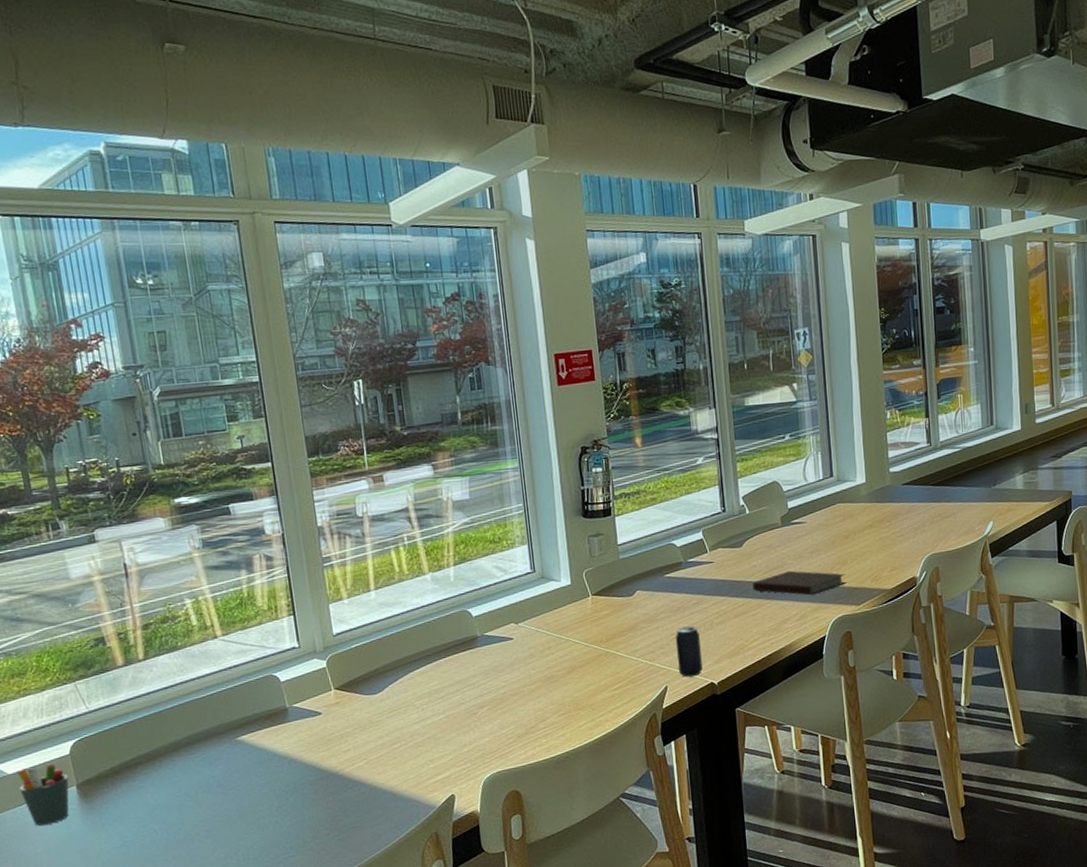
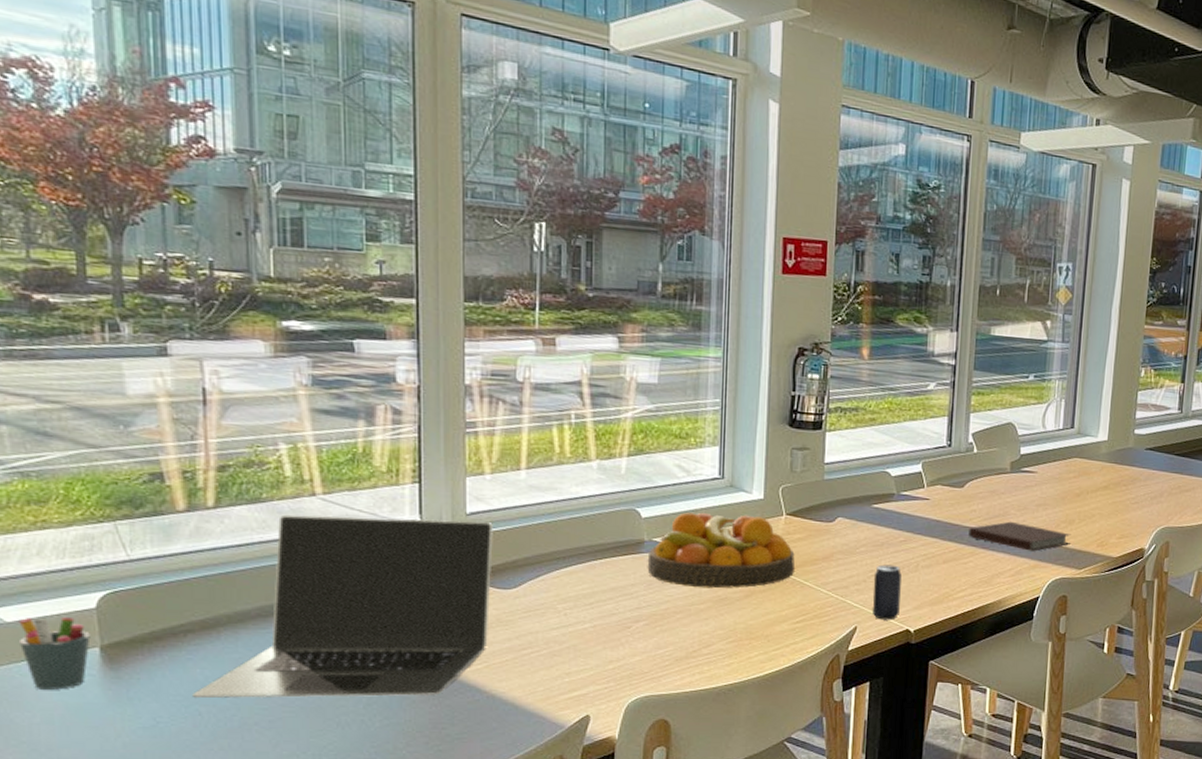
laptop: none [147,640,365,819] -> present [192,514,493,699]
fruit bowl: none [482,600,606,671] -> present [647,512,795,589]

